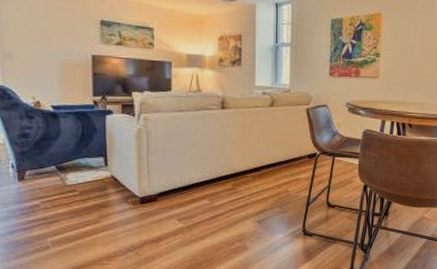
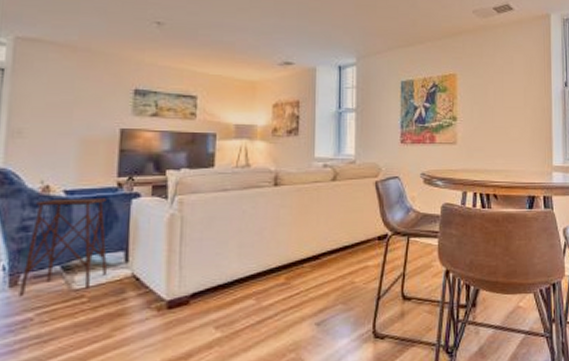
side table: none [26,112,92,188] -> present [19,198,108,297]

